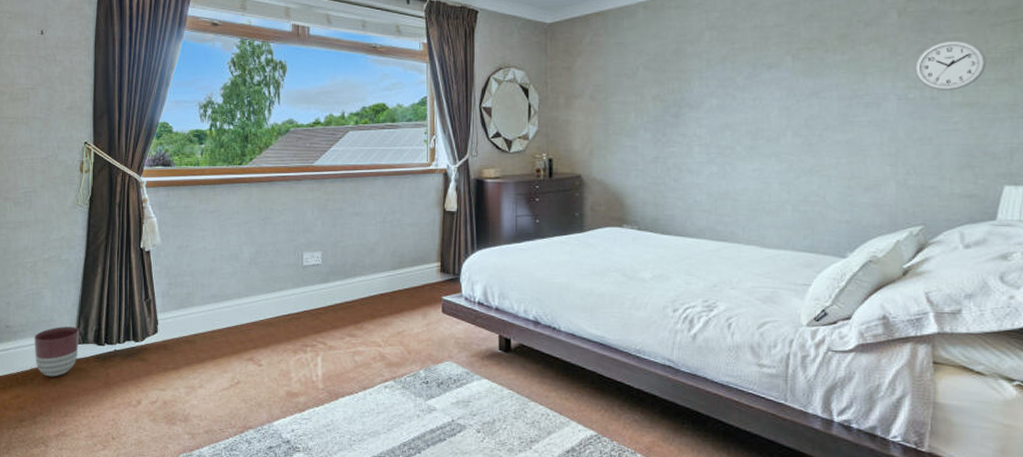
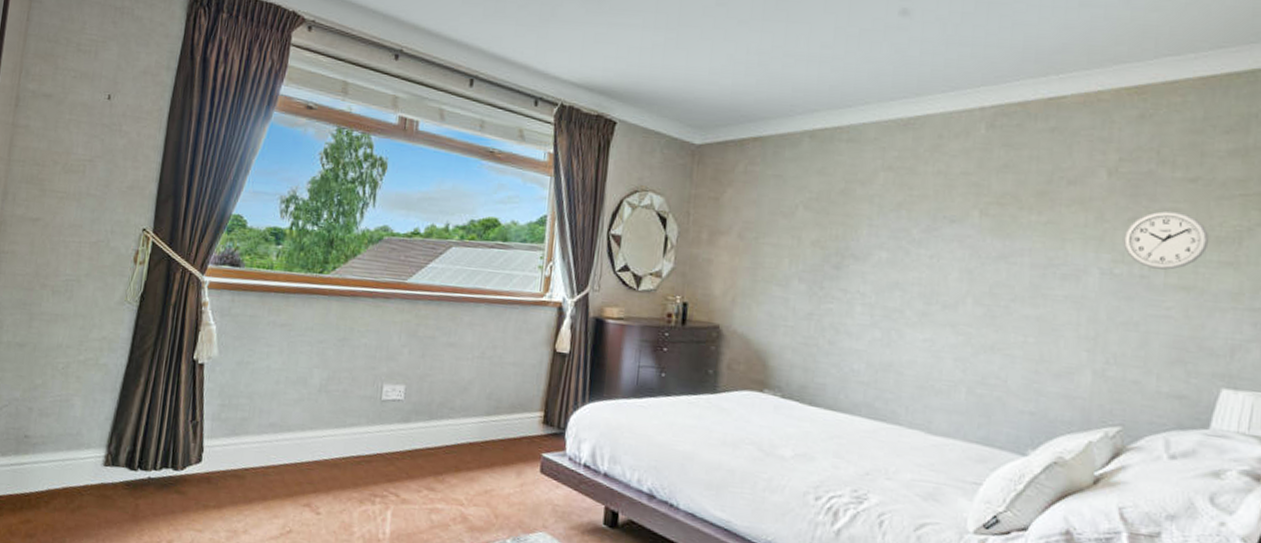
planter: present [34,326,80,377] -> none [54,443,111,503]

